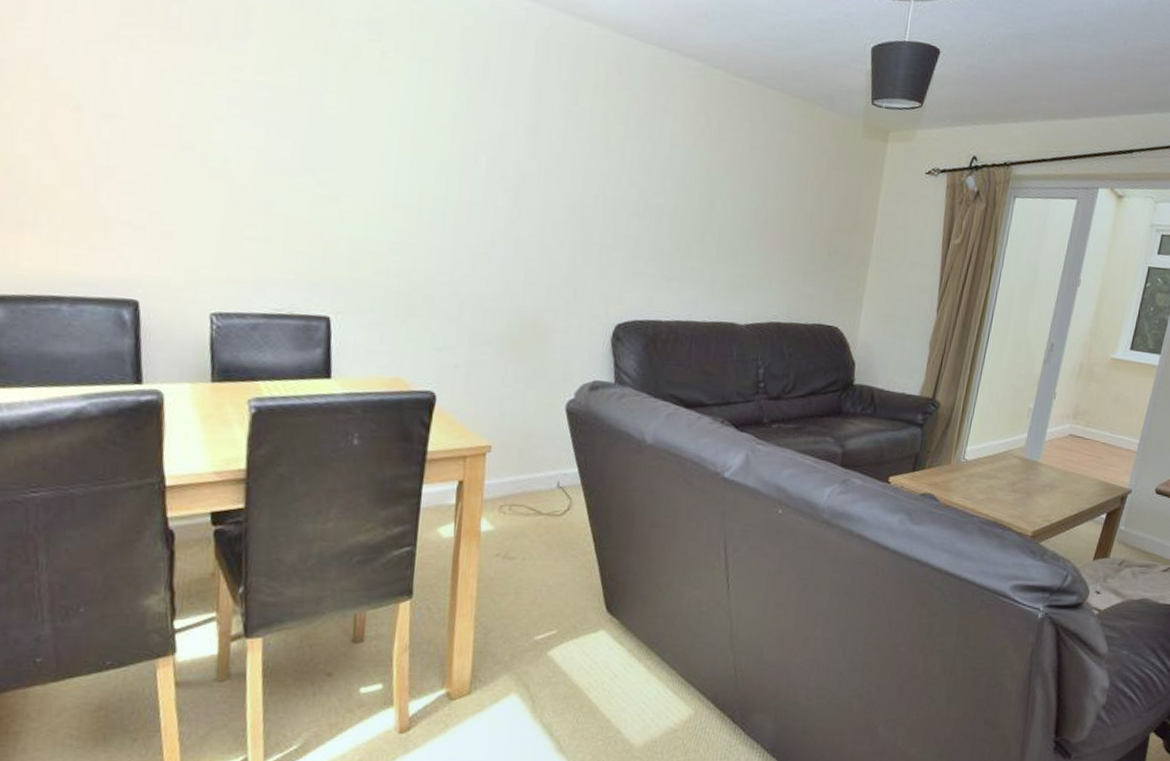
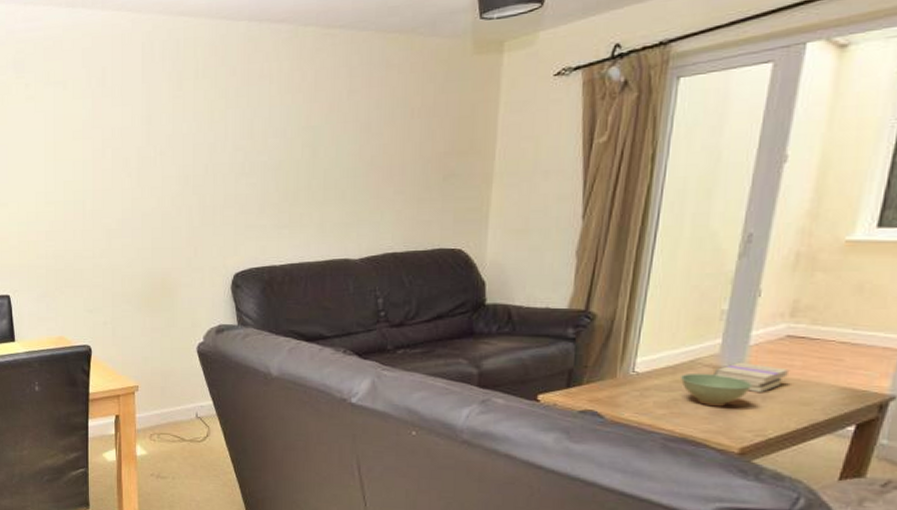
bowl: none [997,463,1045,495] -> present [681,374,753,407]
books: none [1018,455,1069,484] -> present [712,361,789,393]

